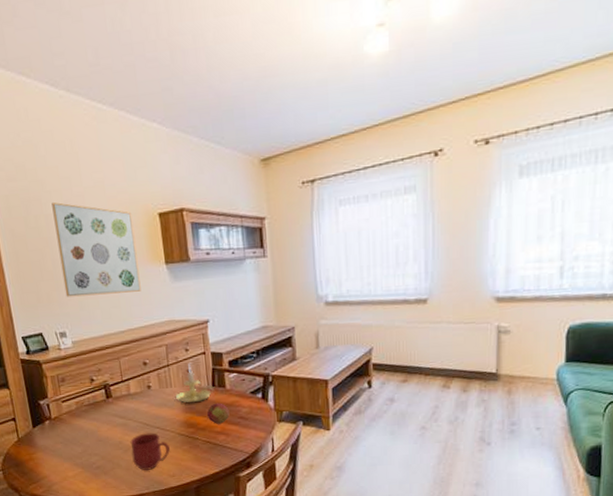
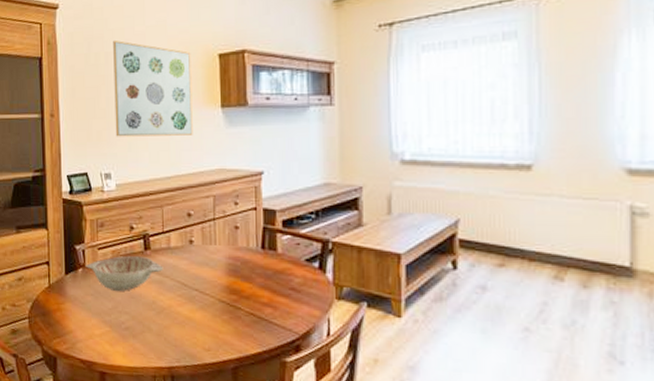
decorative bowl: none [51,404,126,437] -> present [85,255,164,291]
mug: present [130,433,170,470] -> none [164,294,207,339]
candle holder: present [175,362,215,403] -> none [218,218,265,266]
apple: present [207,403,230,424] -> none [254,268,279,294]

